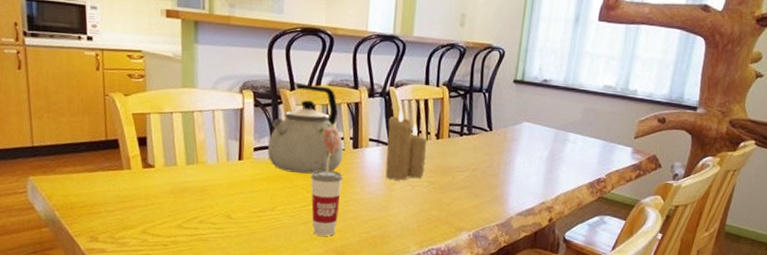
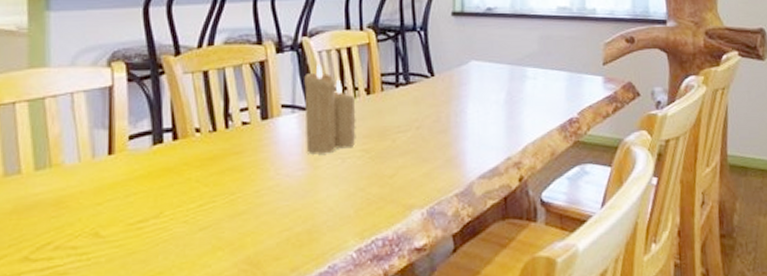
kettle: present [268,83,343,174] -> none [148,45,248,162]
cup: present [311,152,343,236] -> none [208,128,251,244]

